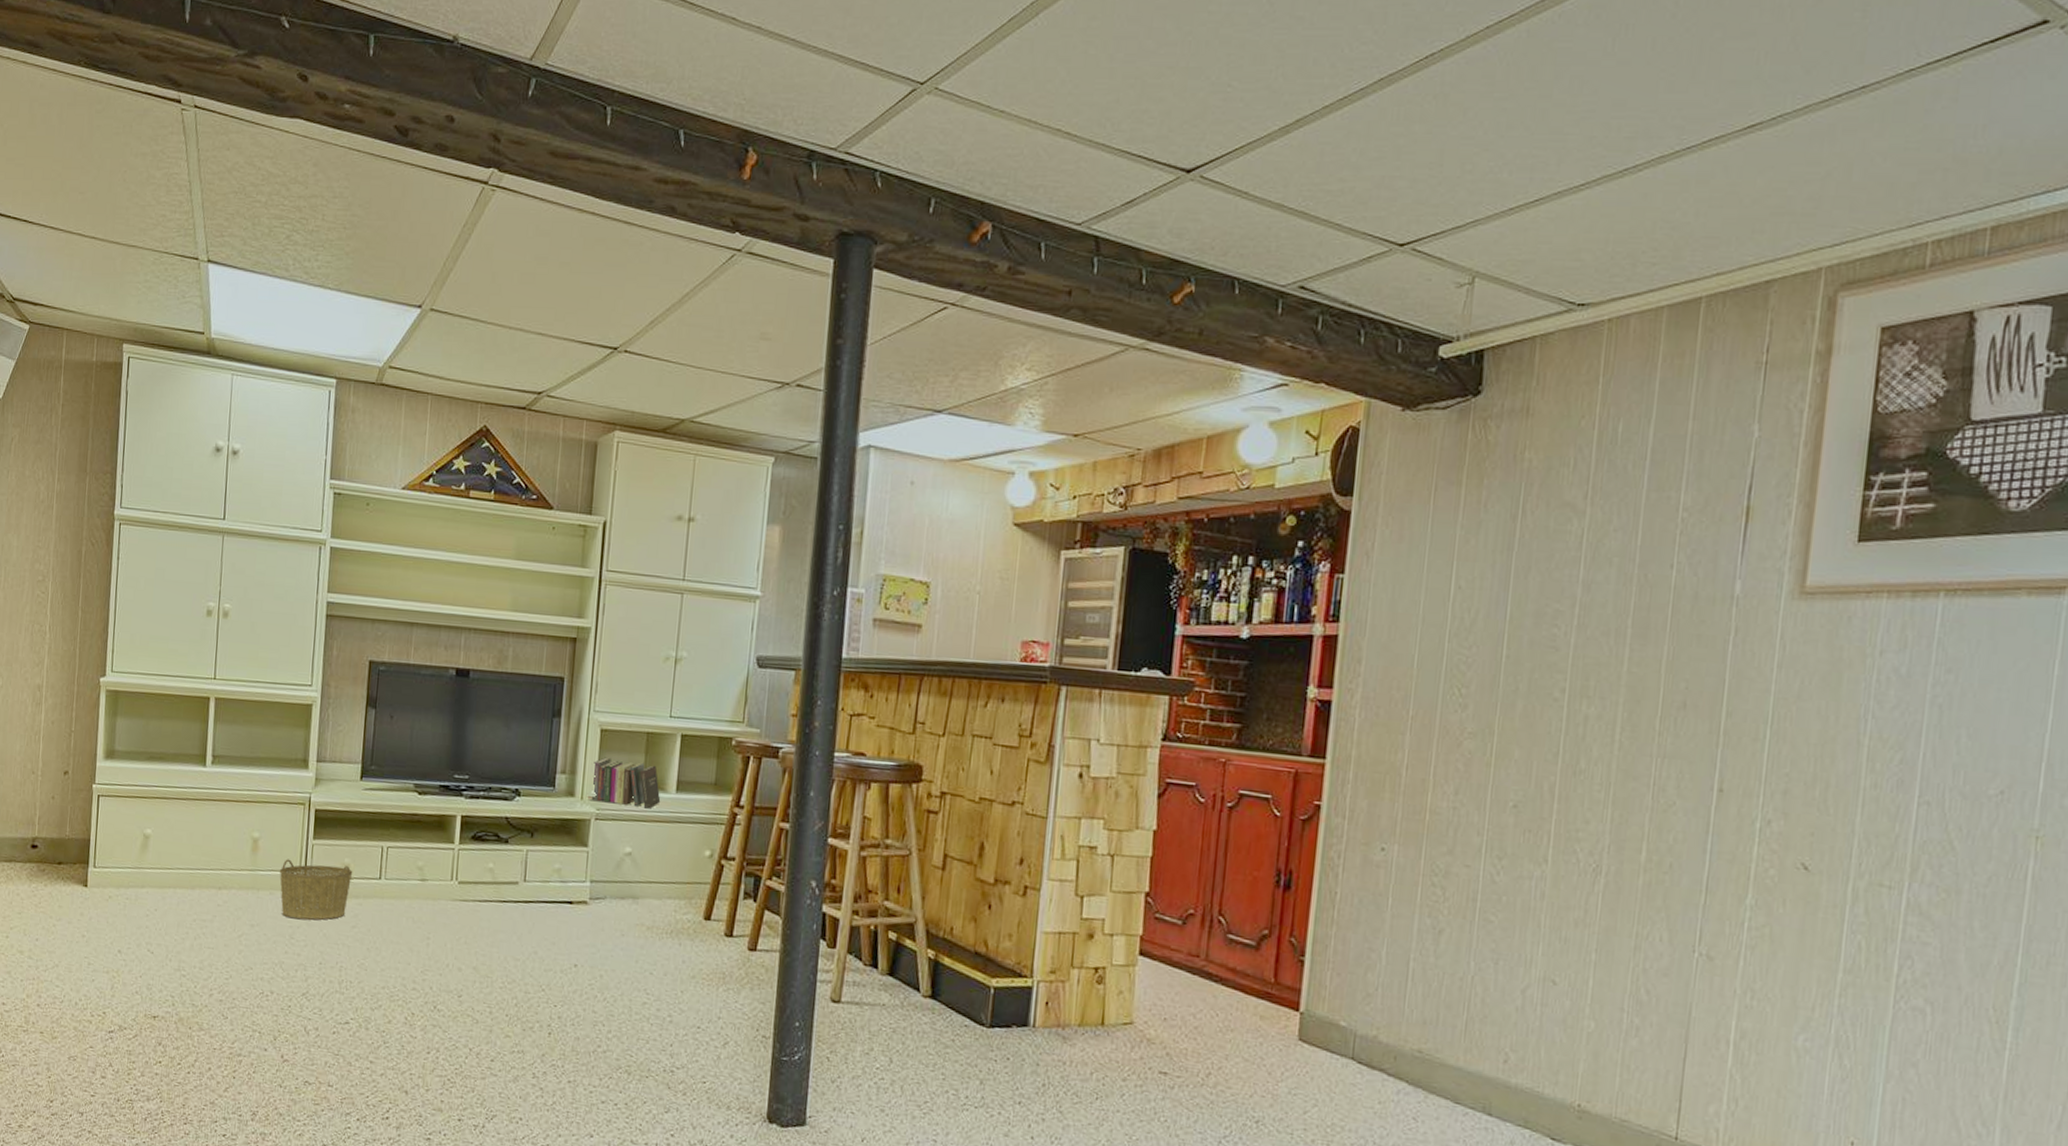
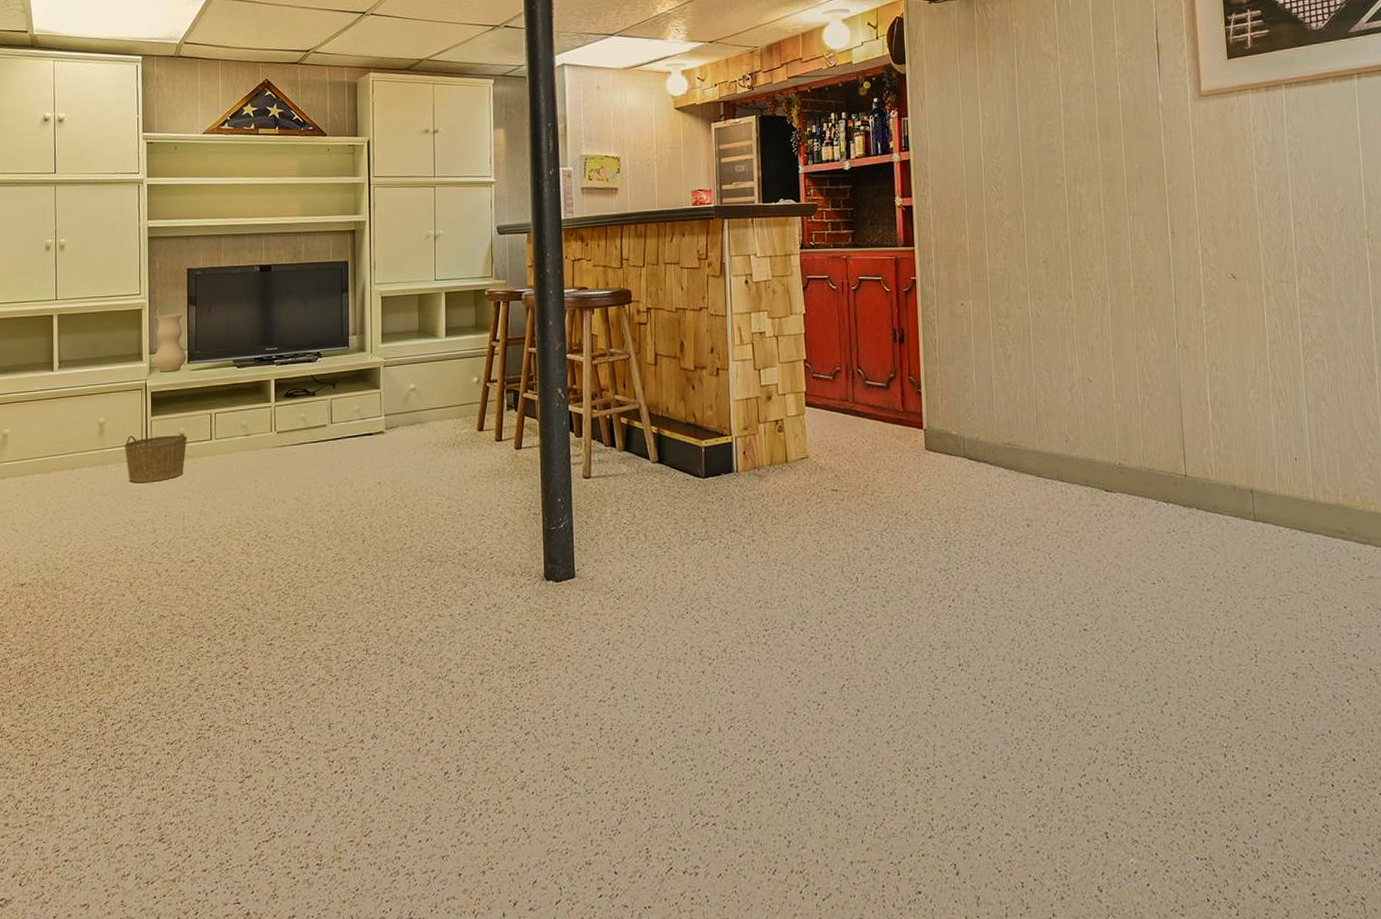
vase: none [321,715,361,788] -> present [154,314,187,372]
books: present [586,757,661,809] -> none [375,317,434,353]

